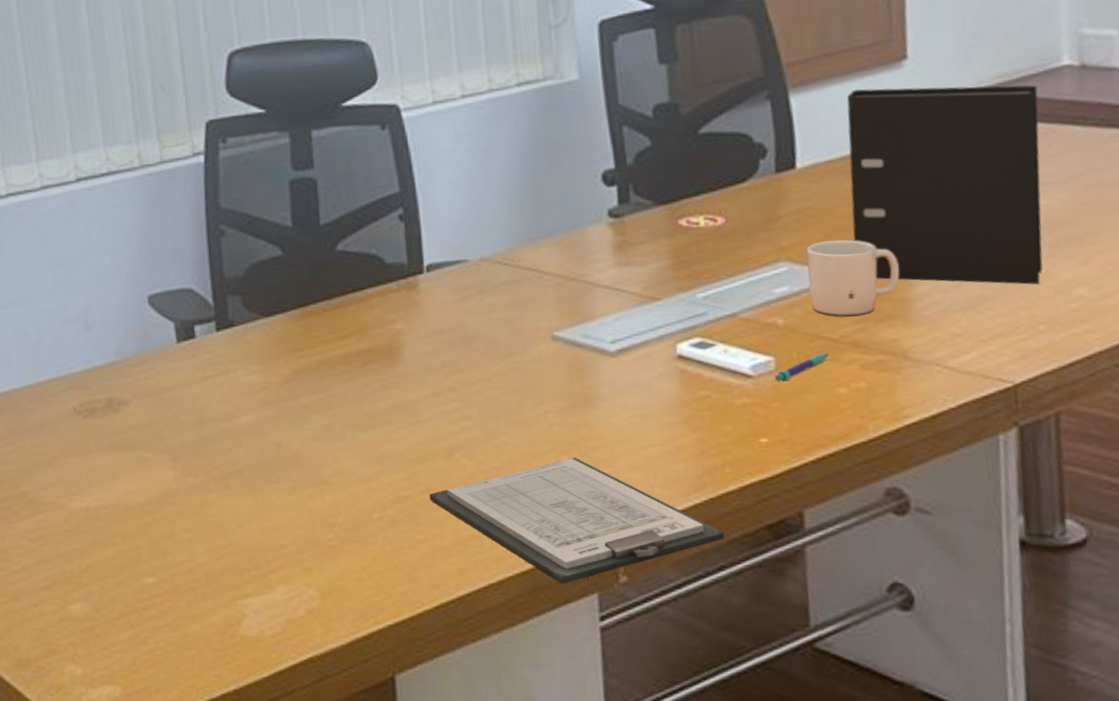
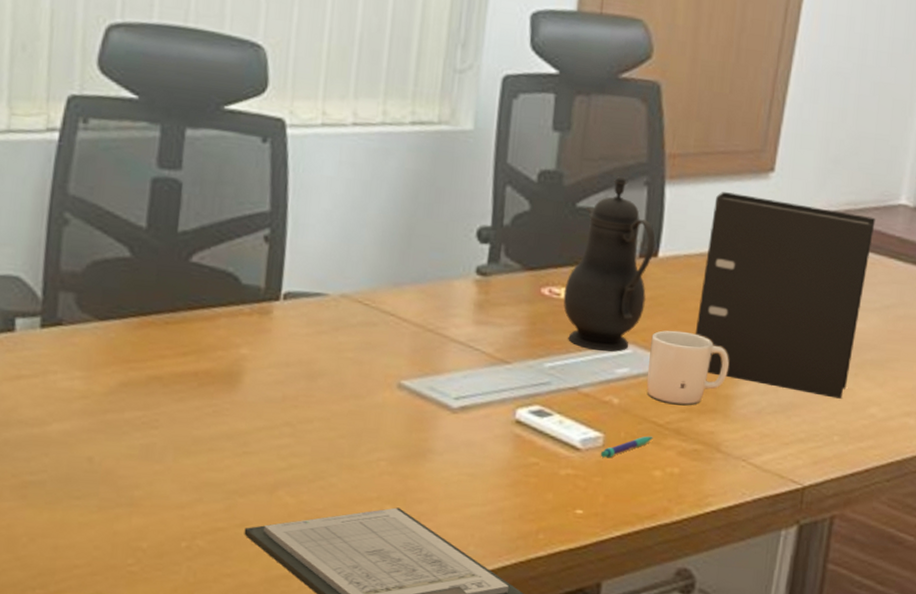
coffeepot: none [702,95,793,274] -> present [563,176,656,352]

